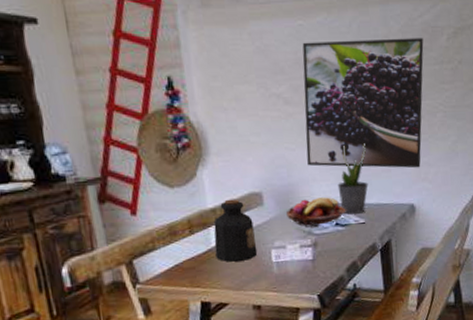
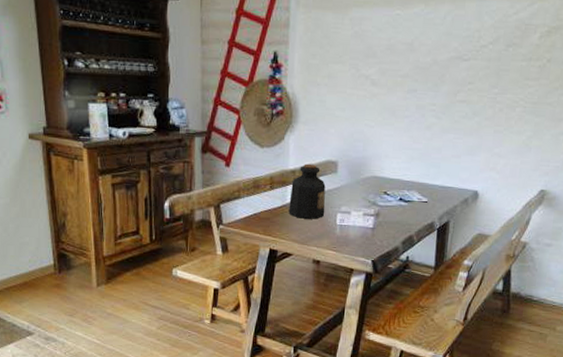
fruit basket: present [286,197,347,227] -> none [356,172,413,199]
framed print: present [302,38,424,168] -> none [383,30,515,158]
potted plant: present [337,143,368,215] -> none [407,127,440,193]

